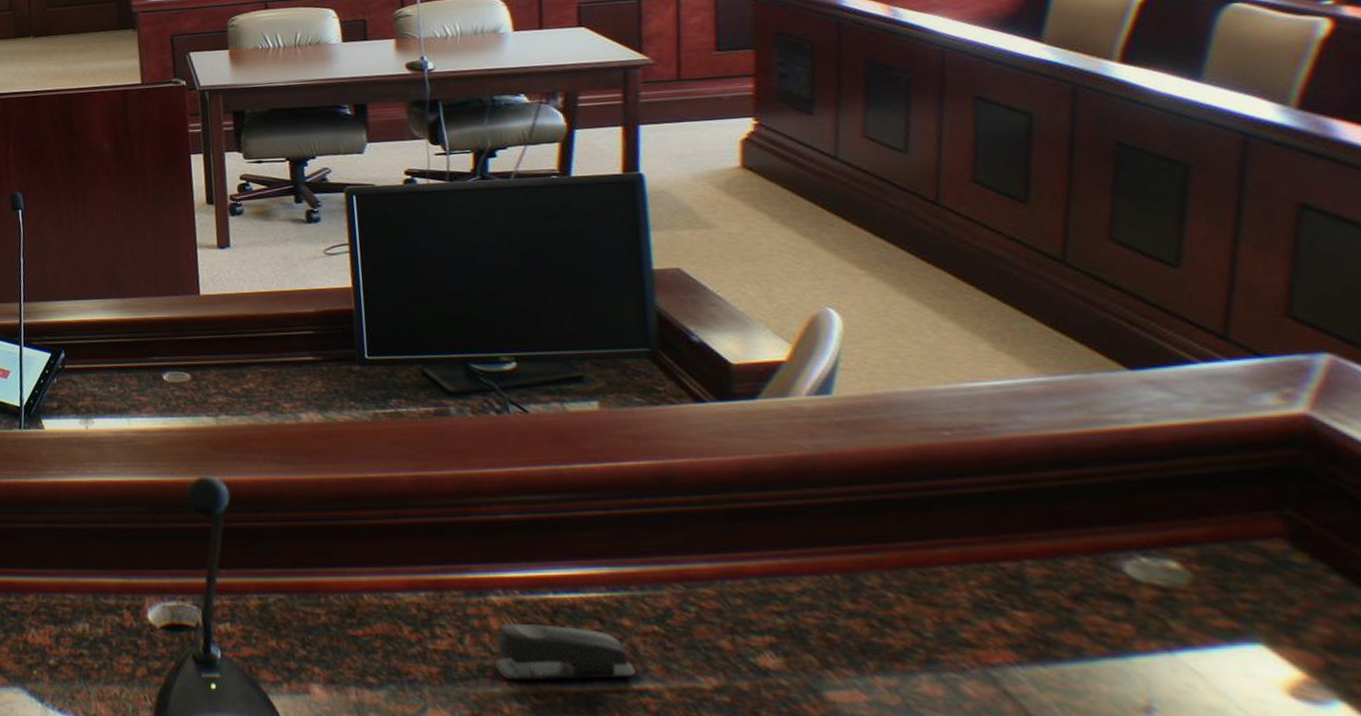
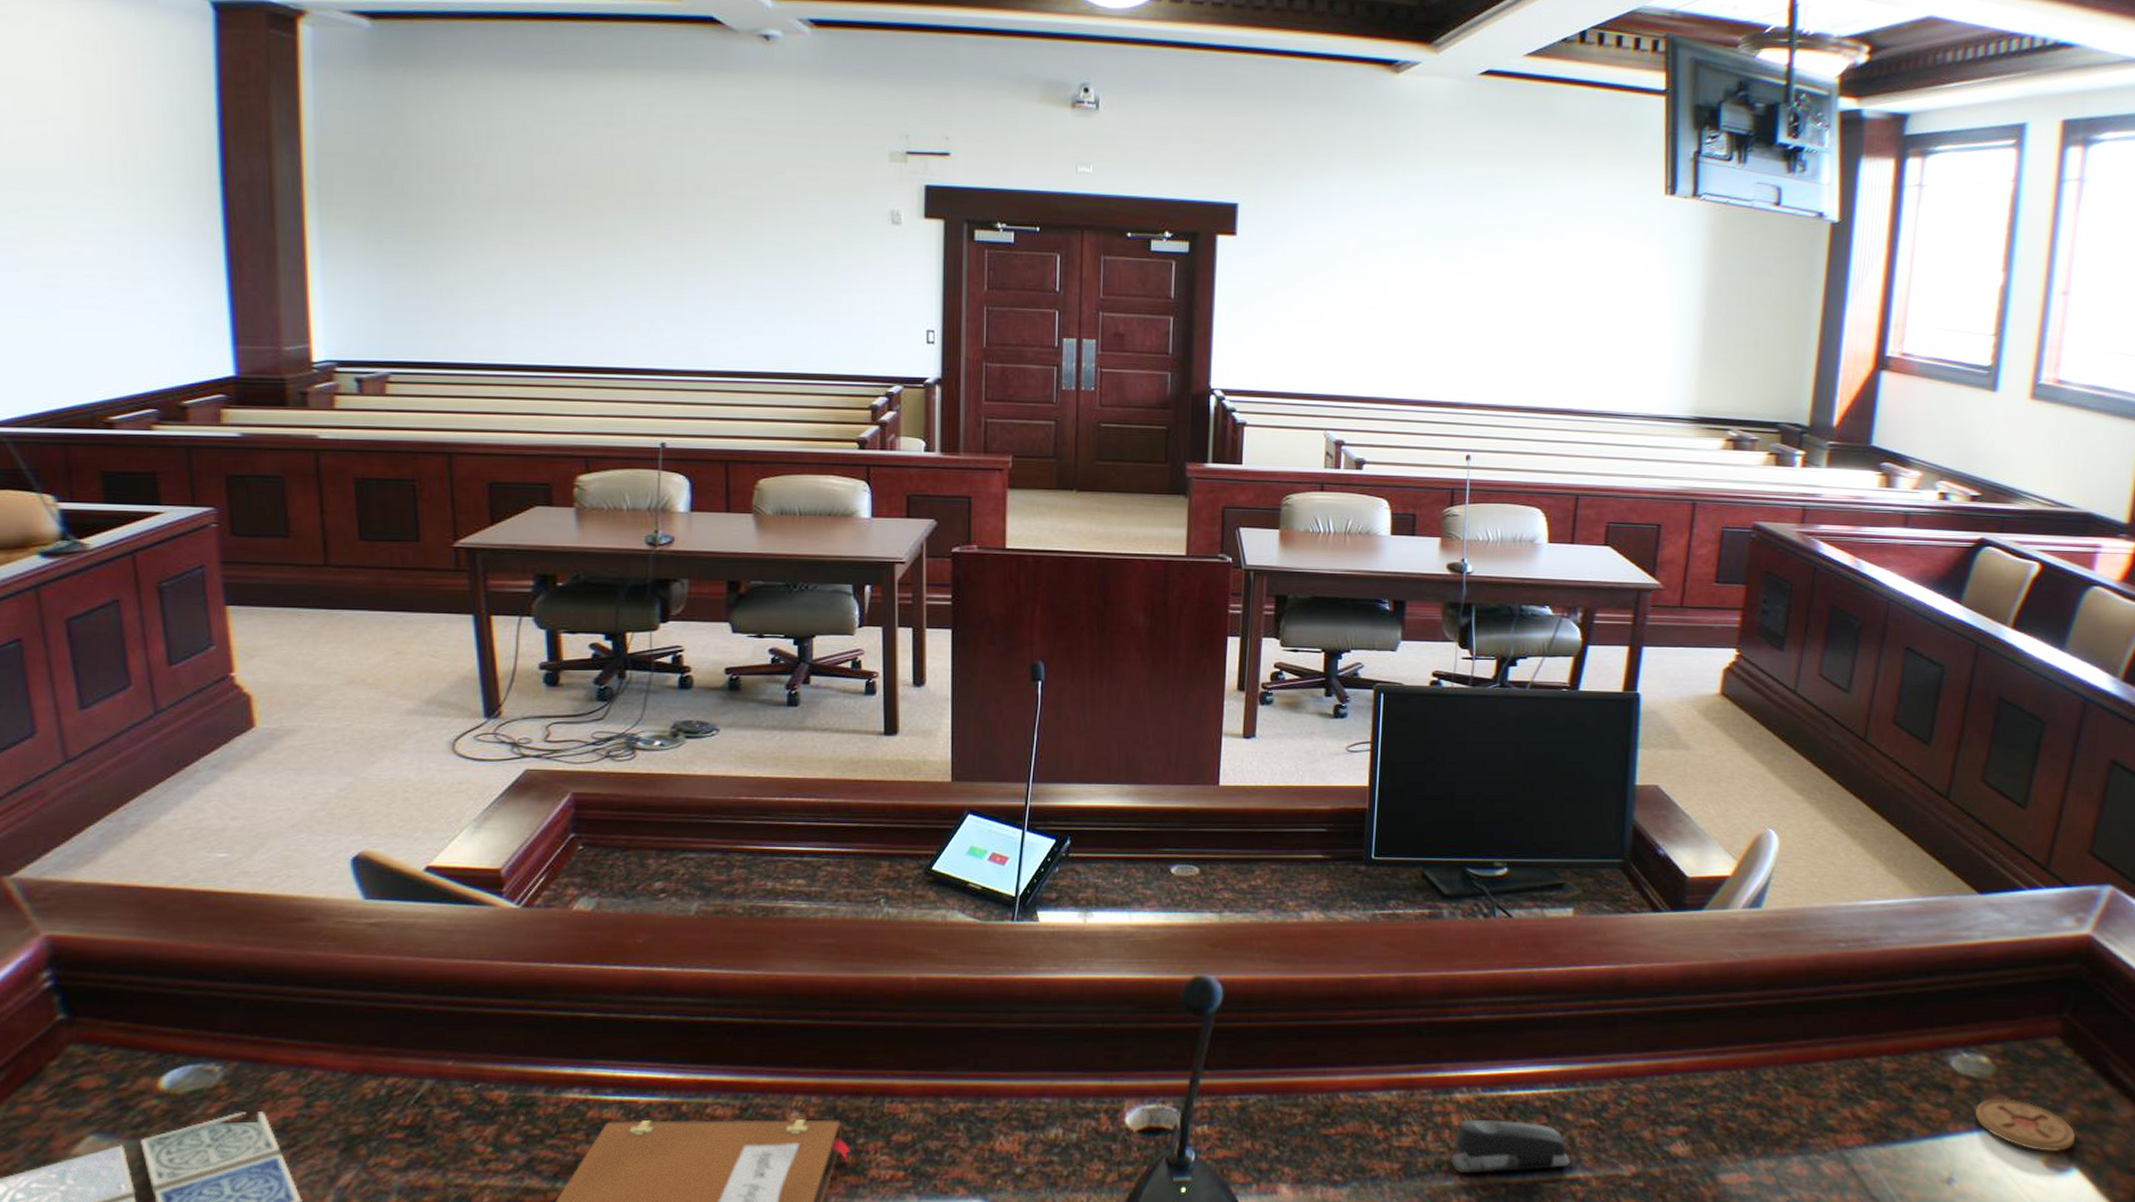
coaster: none [1172,613,1333,680] -> present [1975,1099,2076,1152]

